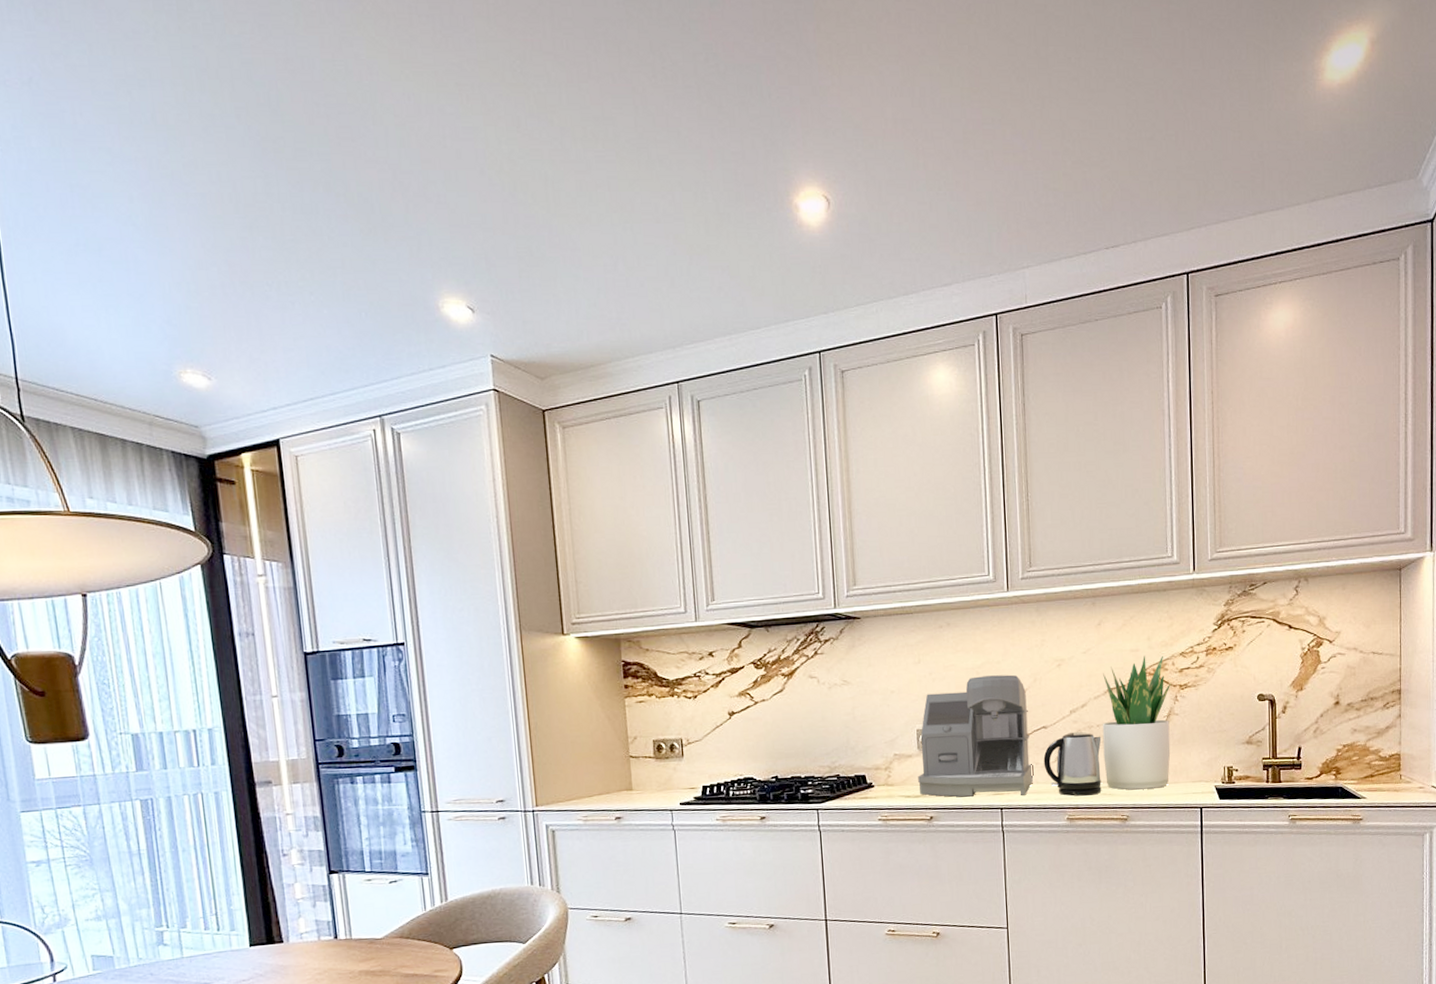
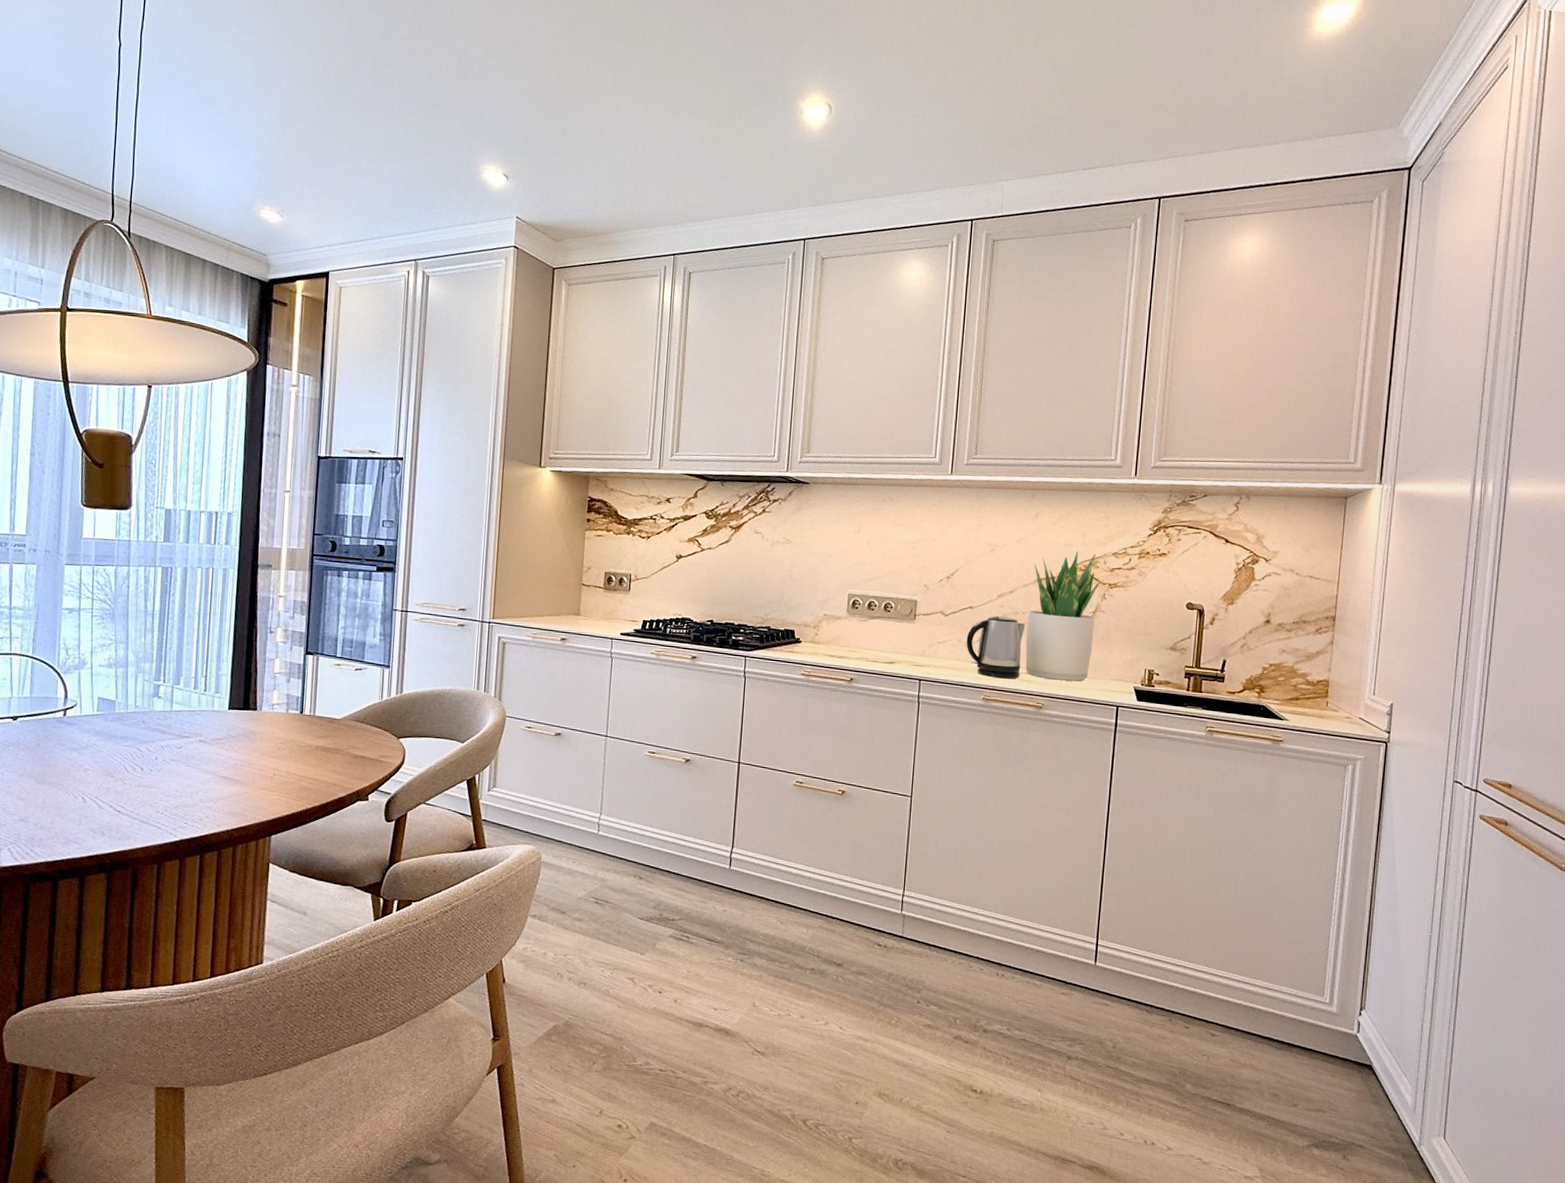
coffee machine: present [918,674,1033,797] -> none [843,551,957,670]

